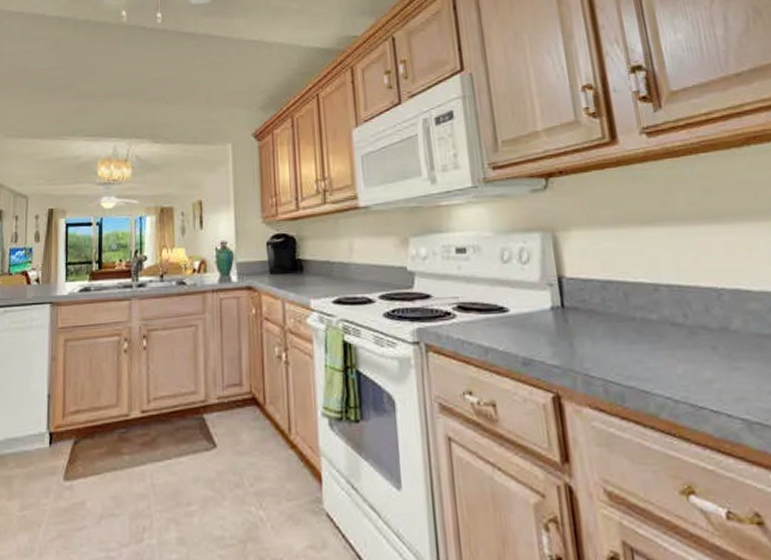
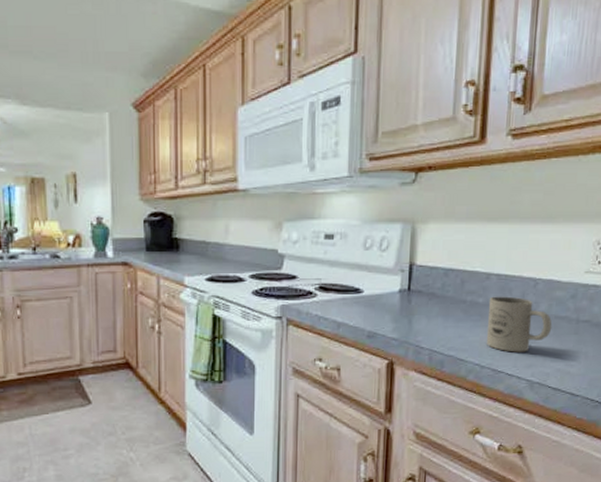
mug: none [664,311,757,382] -> present [486,296,552,352]

